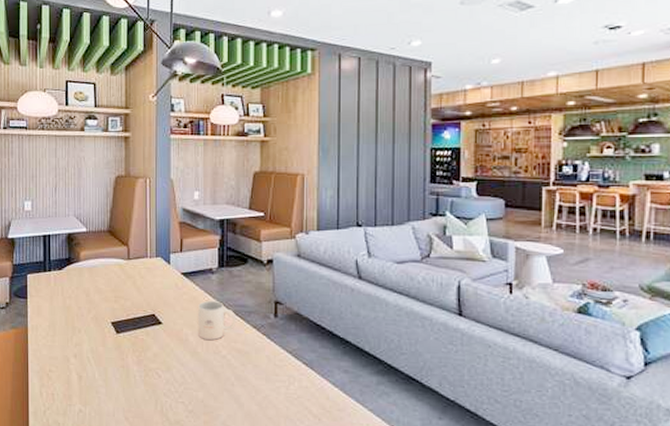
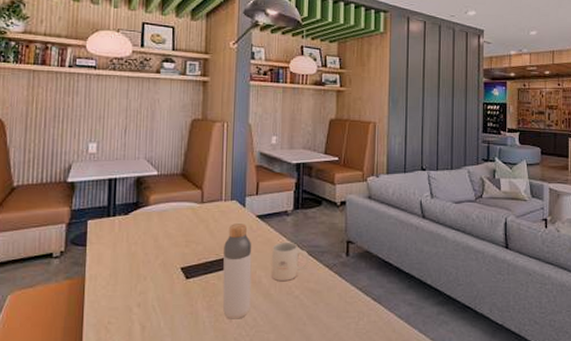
bottle: none [151,280,178,375] -> present [222,224,252,319]

